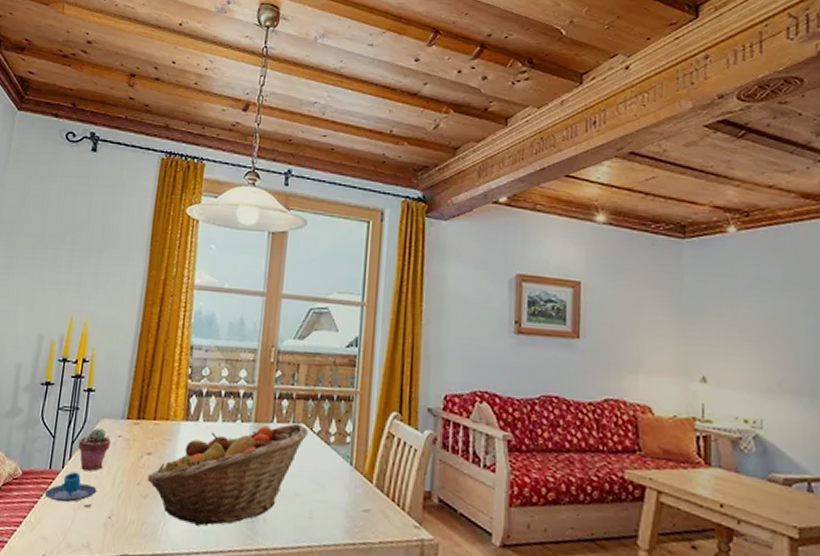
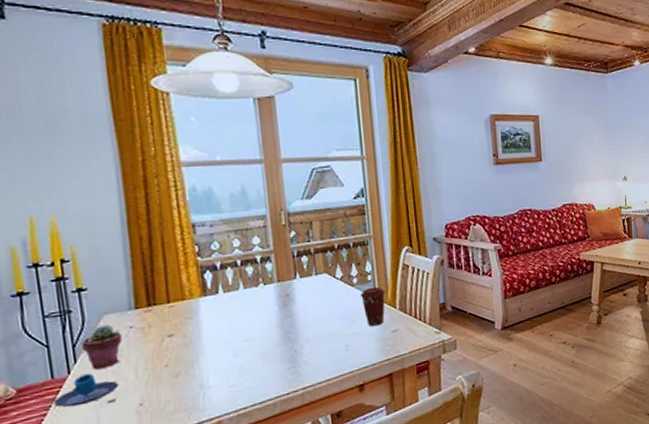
fruit basket: present [147,423,308,526] -> none [174,274,331,386]
coffee cup: none [334,450,363,500] -> present [360,286,386,327]

